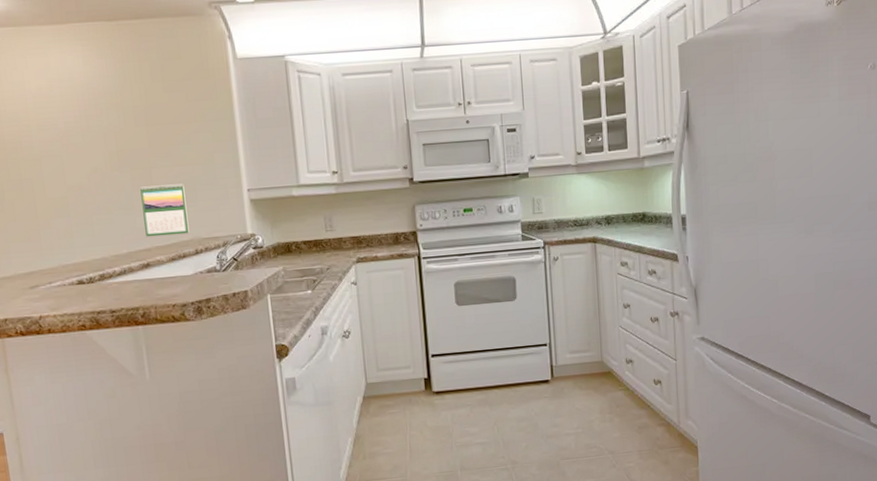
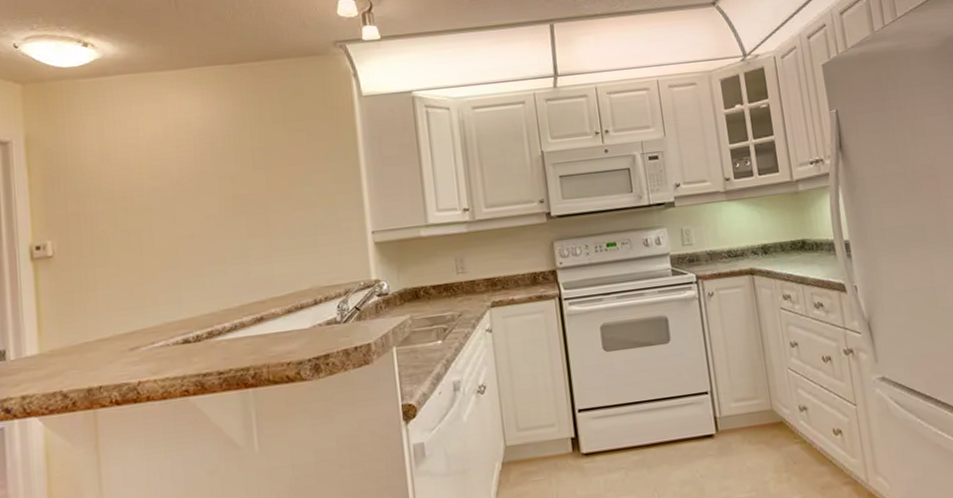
calendar: present [140,183,190,237] -> none [256,228,308,288]

